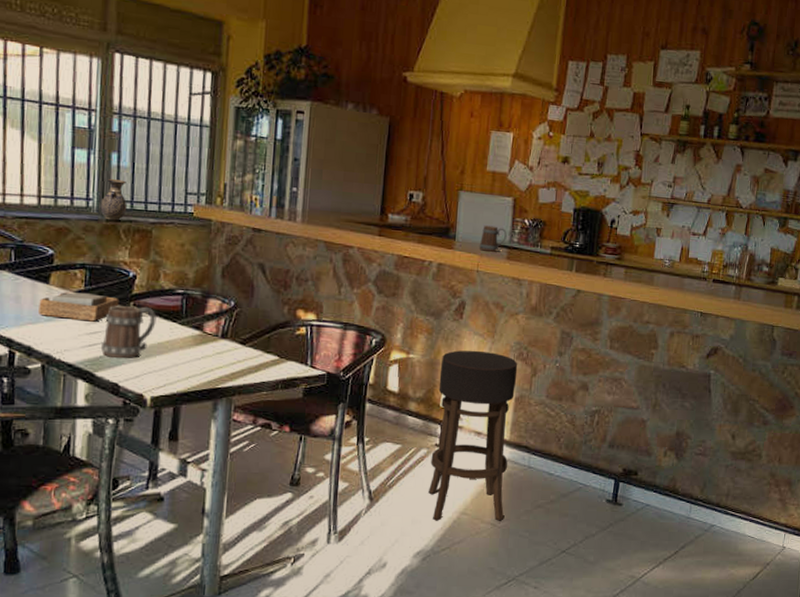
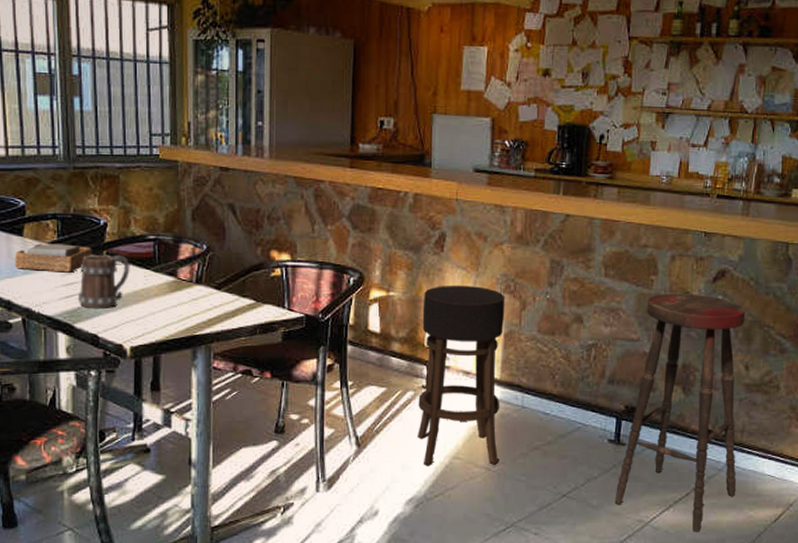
vase: present [100,179,128,221] -> none [66,125,93,168]
beer mug: present [479,225,507,252] -> none [457,149,486,178]
bar stool: none [609,366,734,588] -> present [614,293,746,532]

